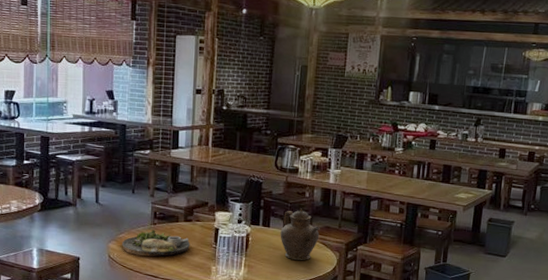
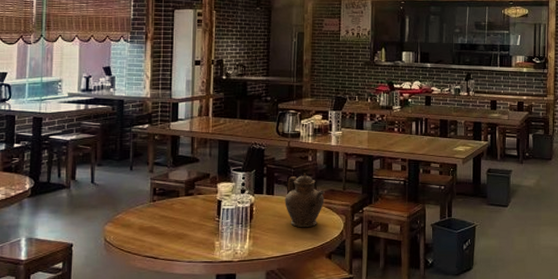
dinner plate: present [122,230,191,257] -> none [119,207,192,236]

